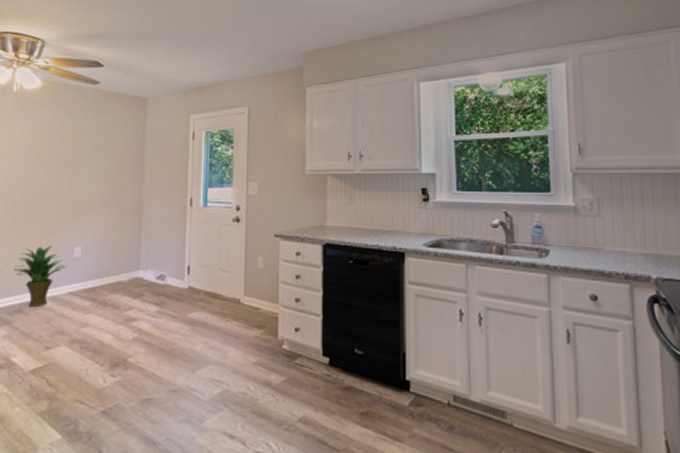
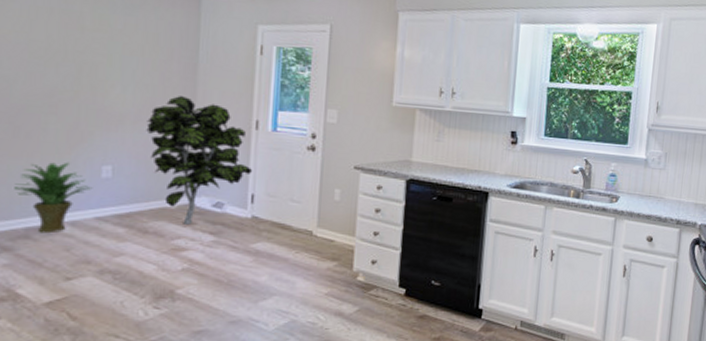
indoor plant: none [107,182,189,296] -> present [146,96,253,225]

